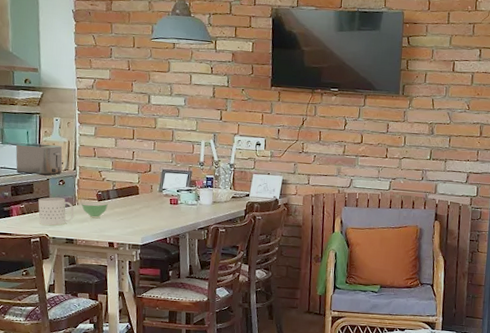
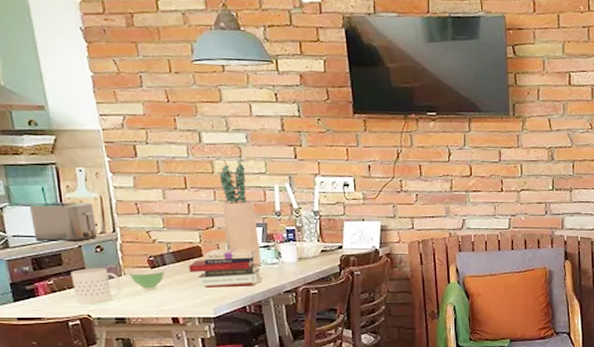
books: none [127,189,183,222] -> present [189,247,263,288]
vase: none [159,115,184,206] -> present [219,155,262,266]

